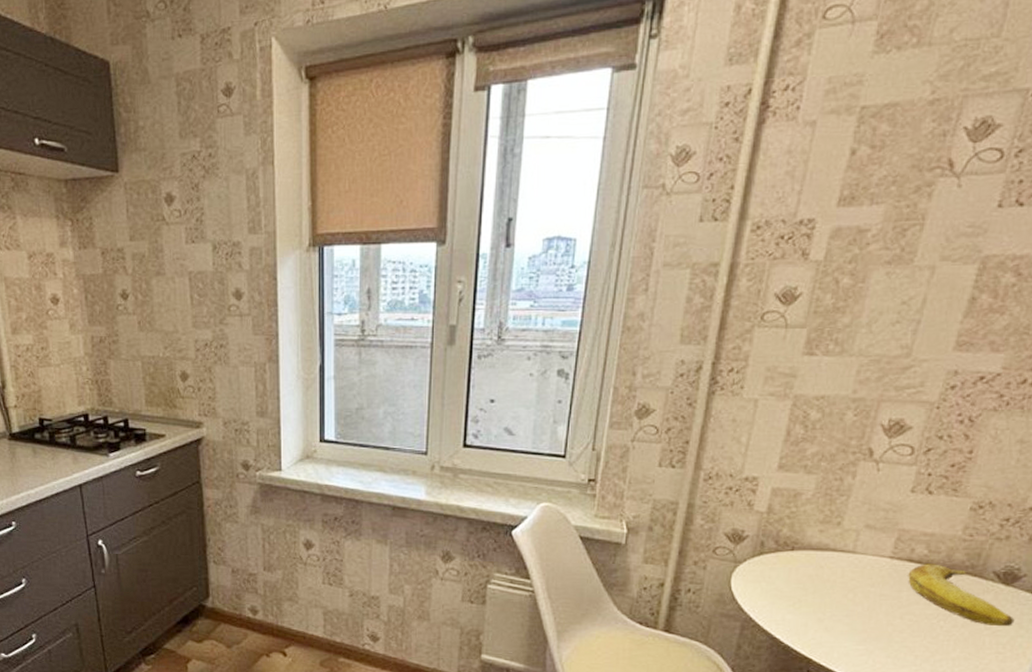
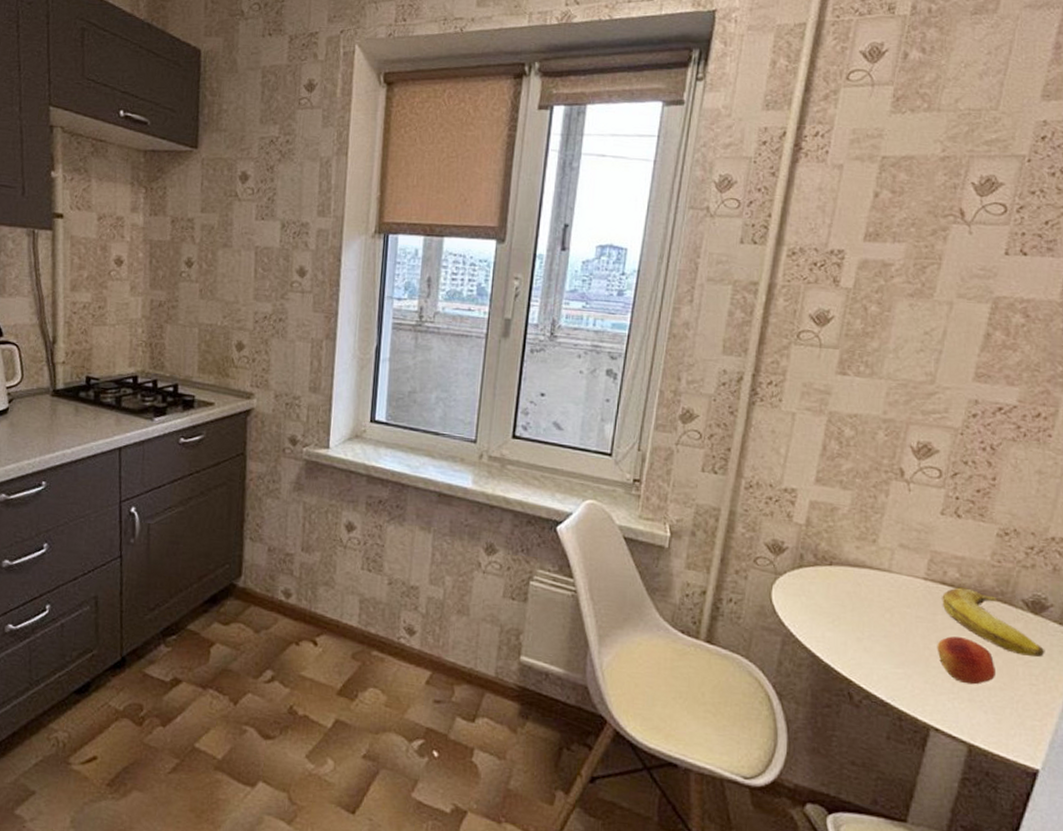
fruit: none [900,611,962,657] -> present [937,636,997,685]

